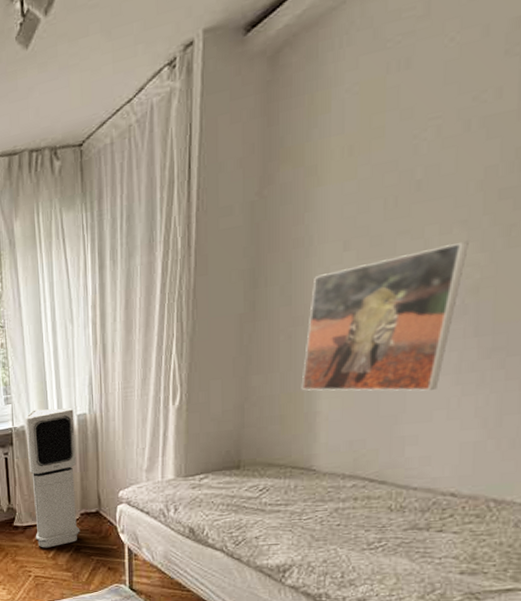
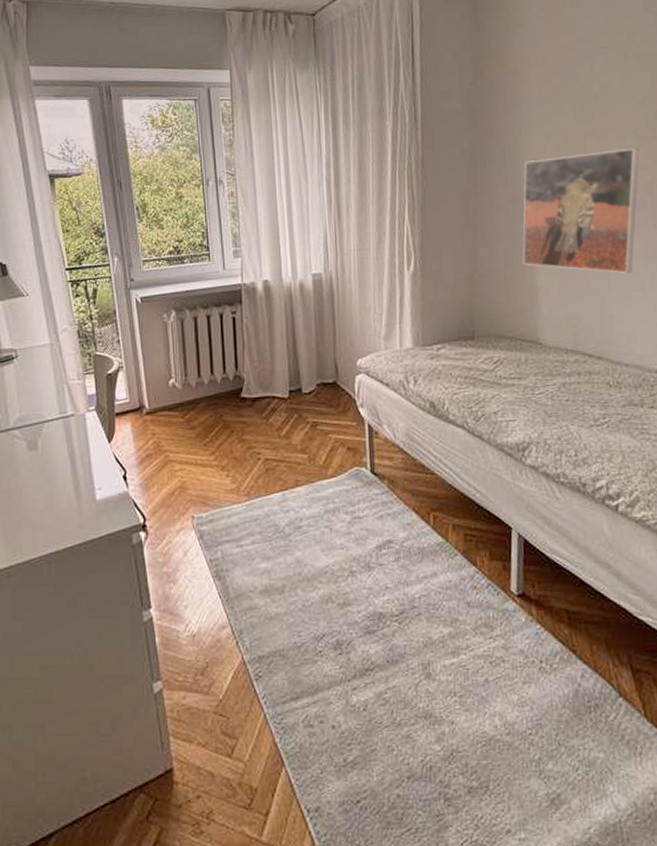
air purifier: present [25,408,81,548] -> none [256,265,317,425]

